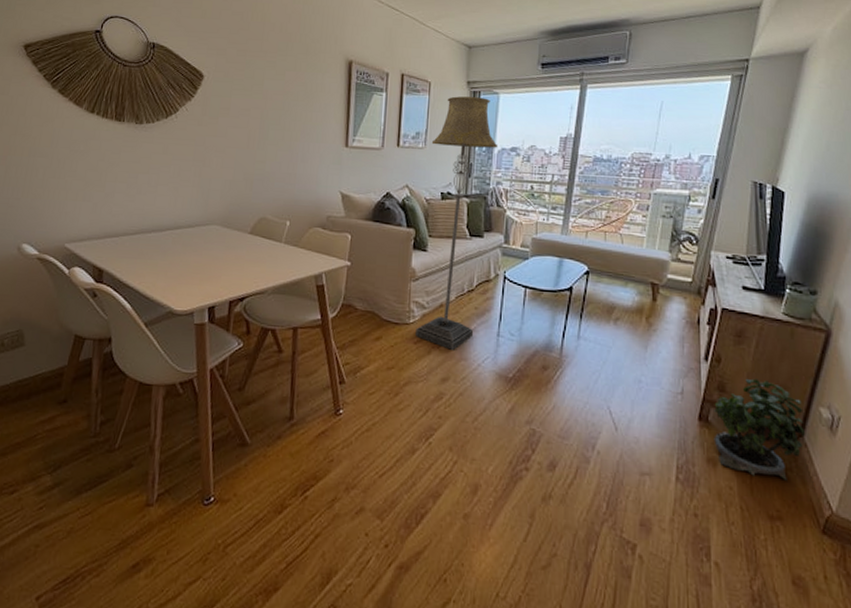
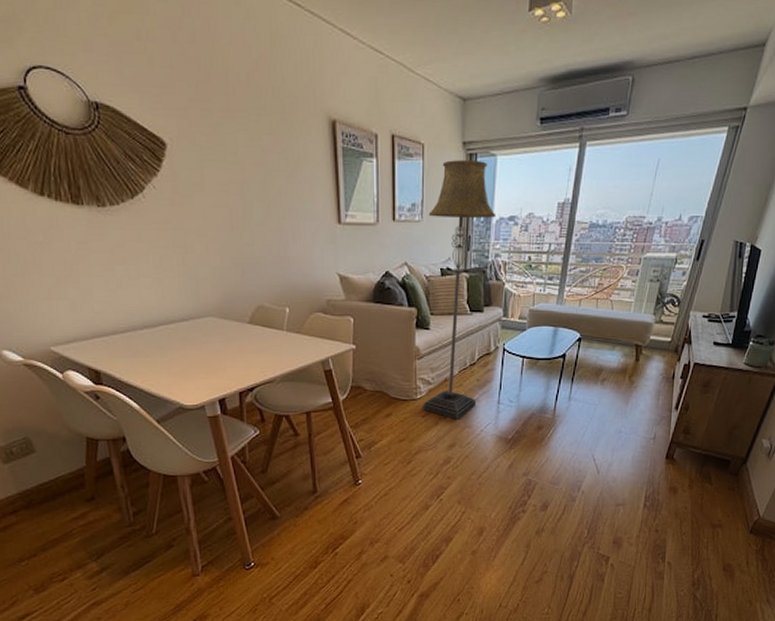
potted plant: present [713,378,805,481] -> none [676,421,749,498]

